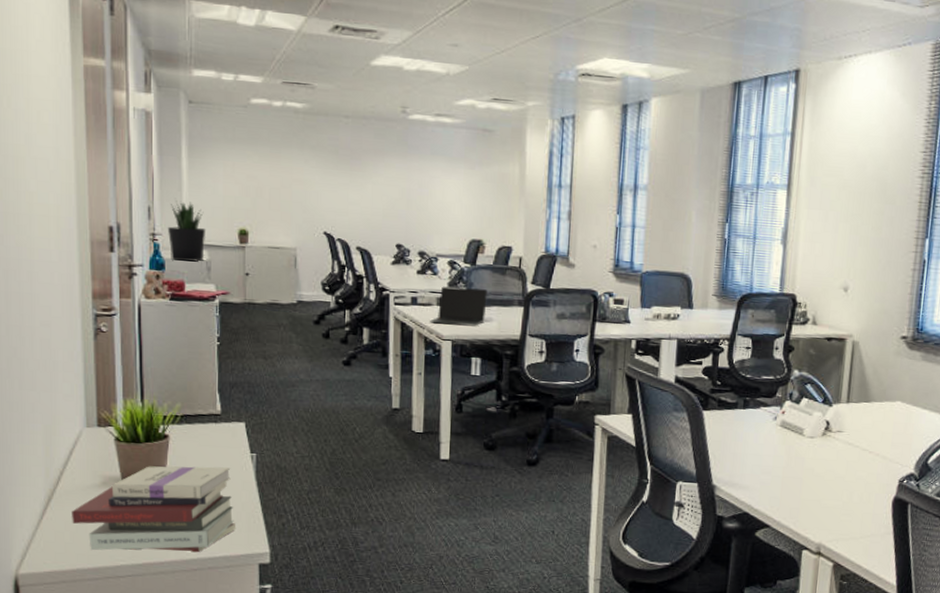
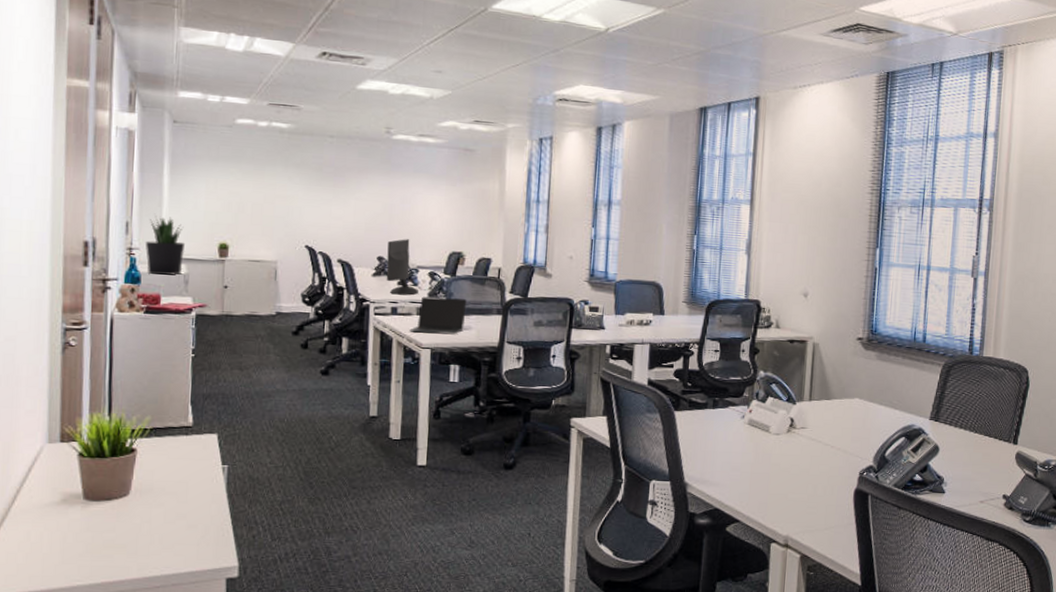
books: present [72,466,236,552] -> none [26,480,204,572]
computer monitor: none [405,225,438,285] -> present [386,239,418,295]

